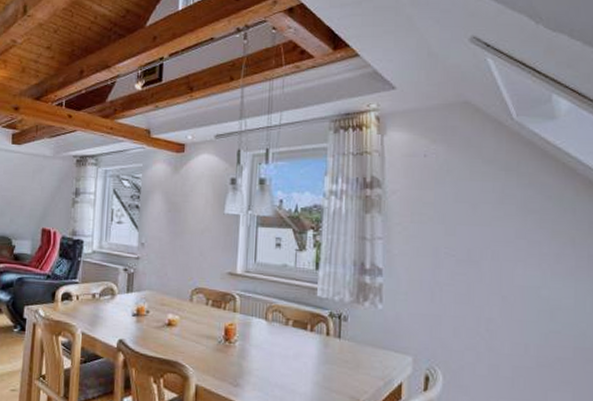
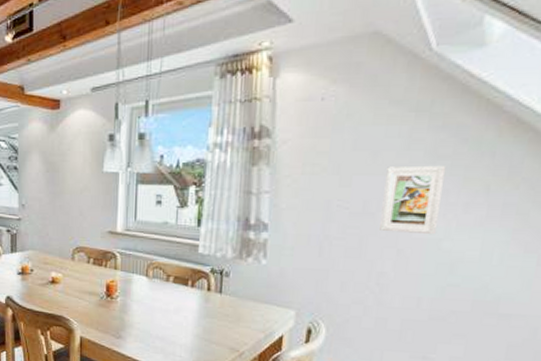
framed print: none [484,218,536,283] -> present [379,165,447,235]

